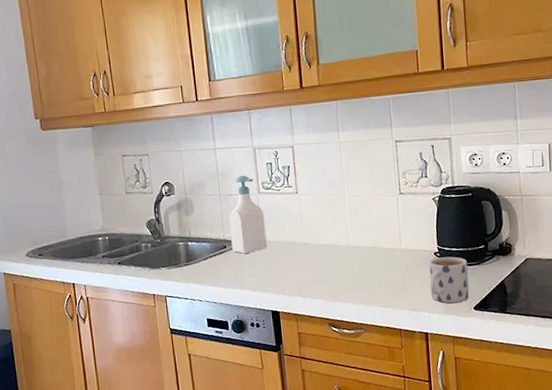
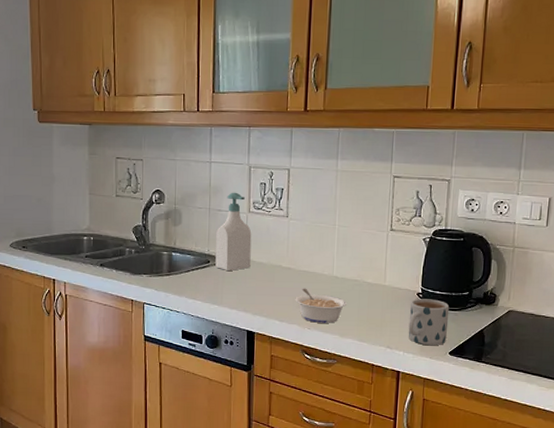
legume: none [315,261,367,295] -> present [295,288,348,323]

